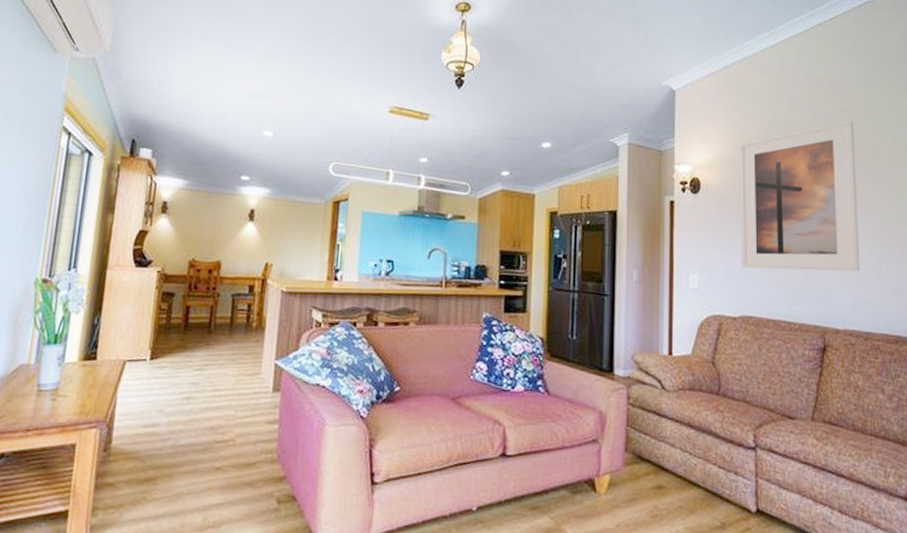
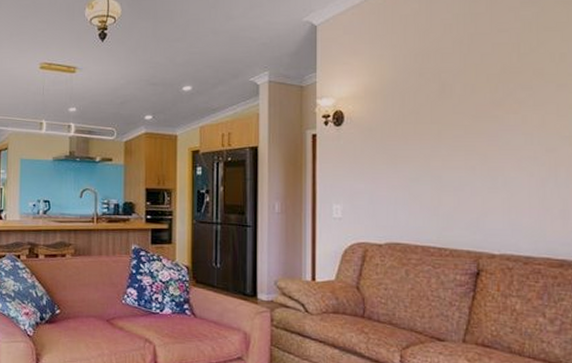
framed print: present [740,119,861,272] -> none [386,40,521,197]

